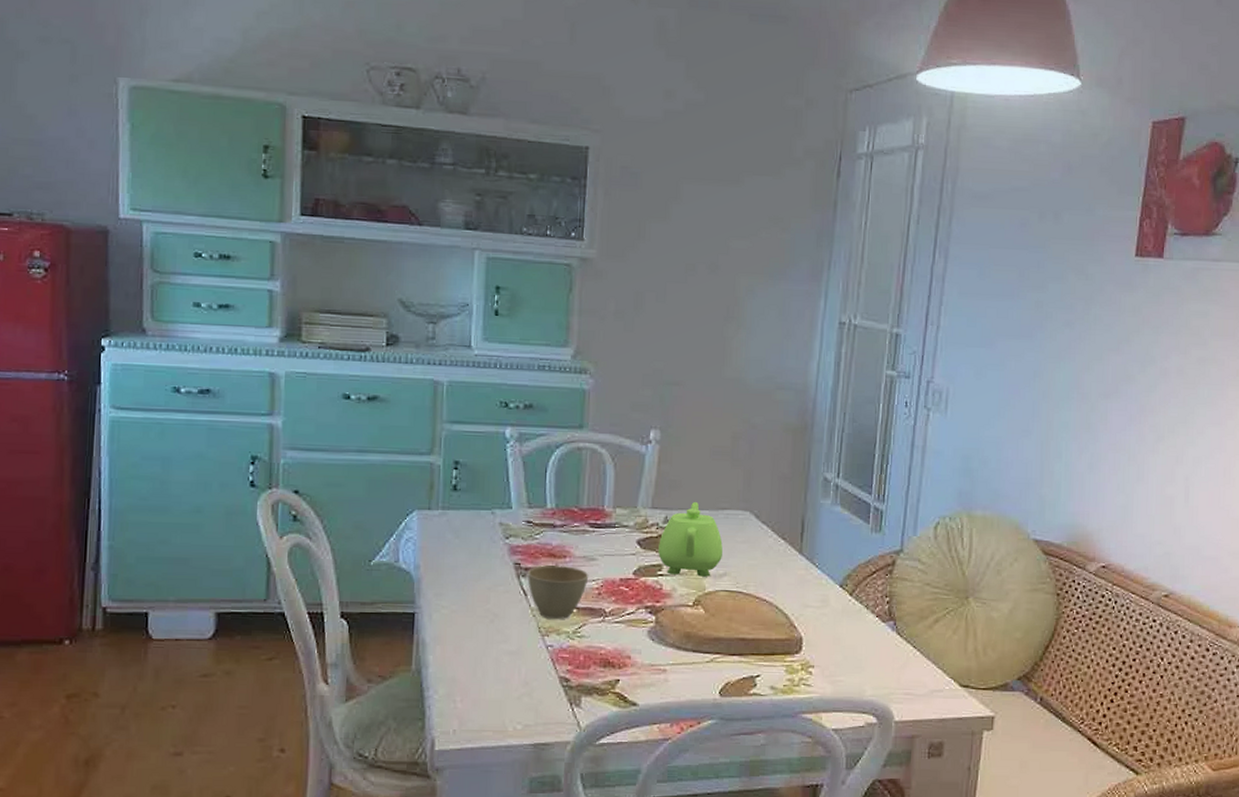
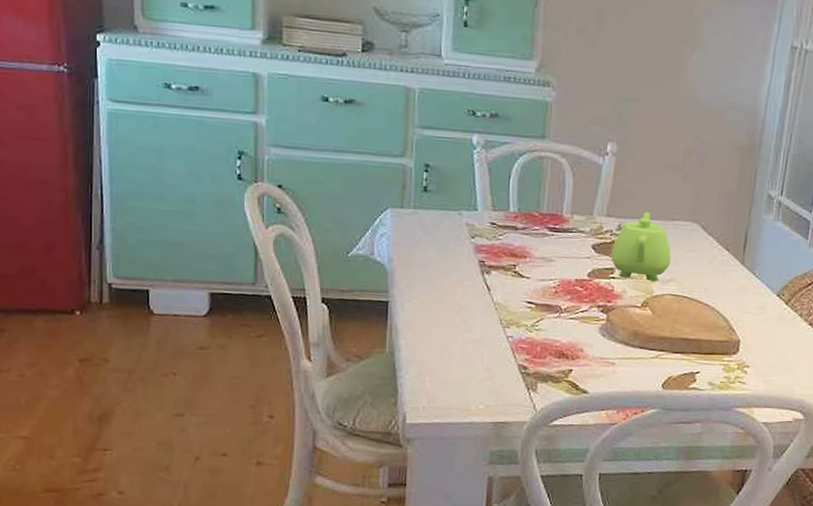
cup: present [528,565,589,619] -> none [491,264,547,313]

